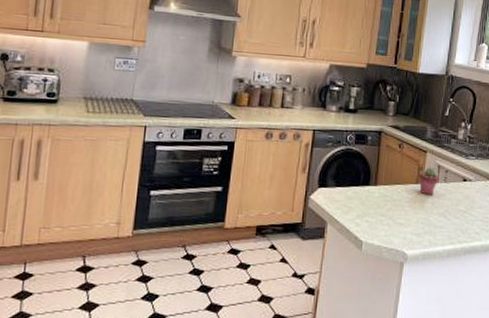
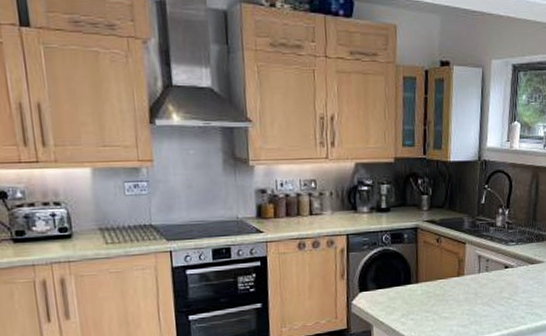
potted succulent: present [418,167,439,195] -> none [459,258,481,287]

